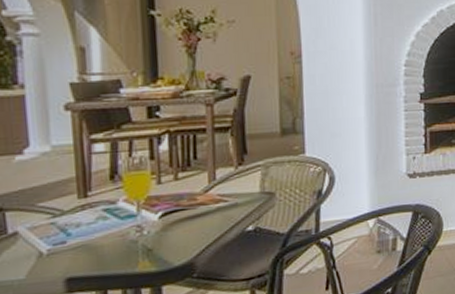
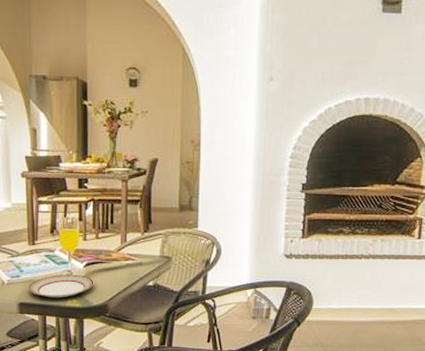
plate: none [78,229,175,265] -> present [28,275,94,298]

